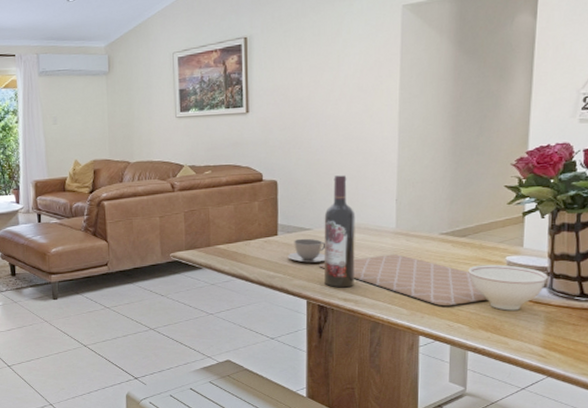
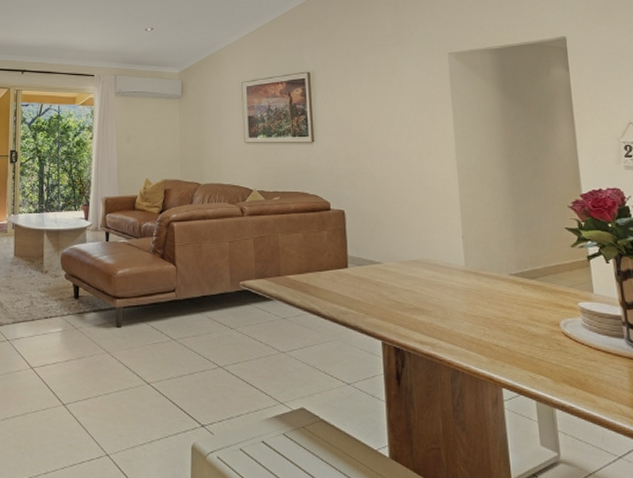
teacup: present [287,238,325,263] -> none [359,272,397,299]
placemat: present [320,254,487,307] -> none [392,294,566,355]
wine bottle: present [323,174,356,288] -> none [393,207,429,329]
bowl: present [468,264,548,311] -> none [543,310,624,363]

